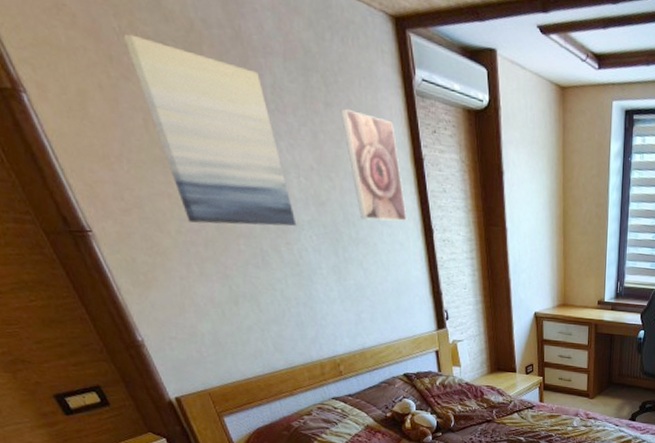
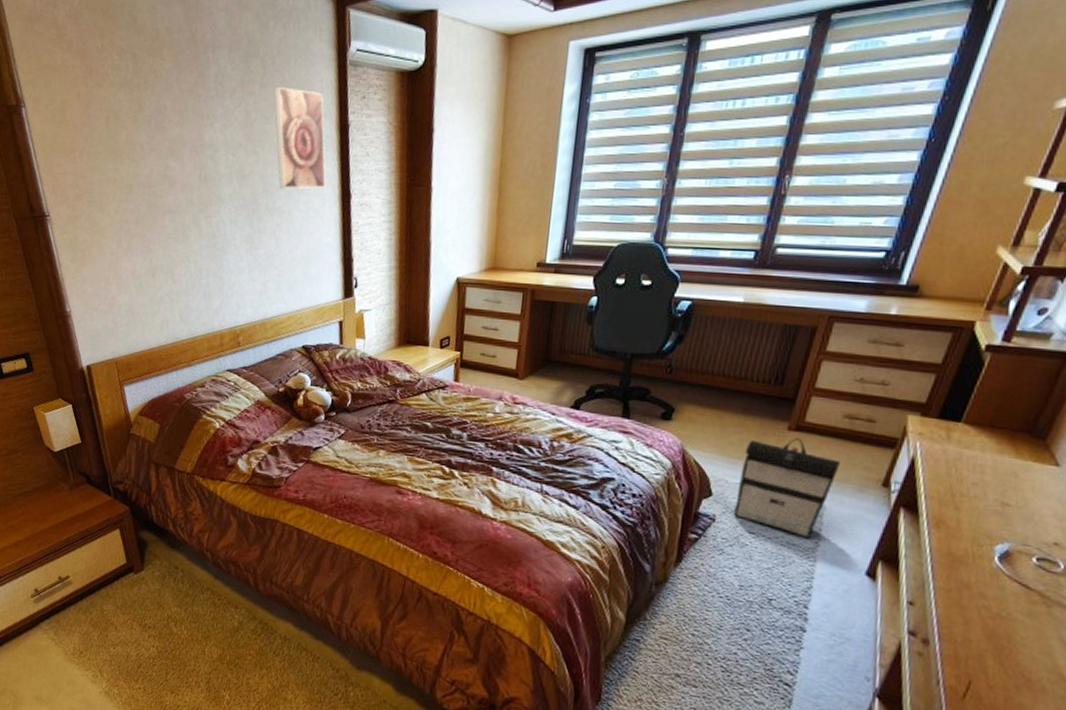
wall art: present [124,34,297,226] -> none [103,50,219,203]

